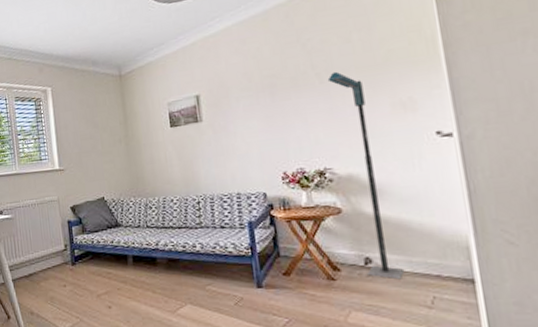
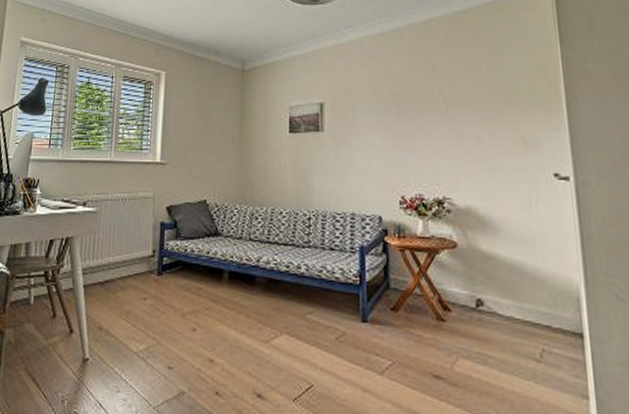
floor lamp: present [327,71,405,280] -> none [453,99,516,327]

